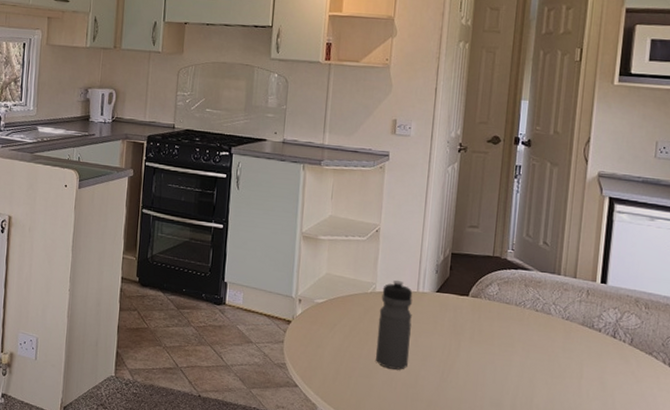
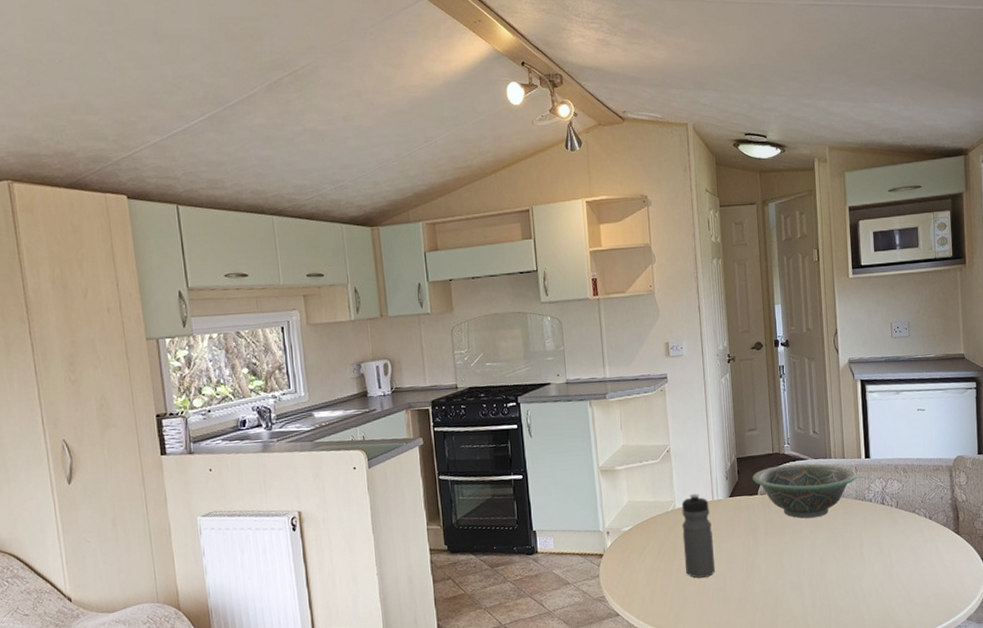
decorative bowl: none [466,270,587,335] -> present [752,463,856,519]

